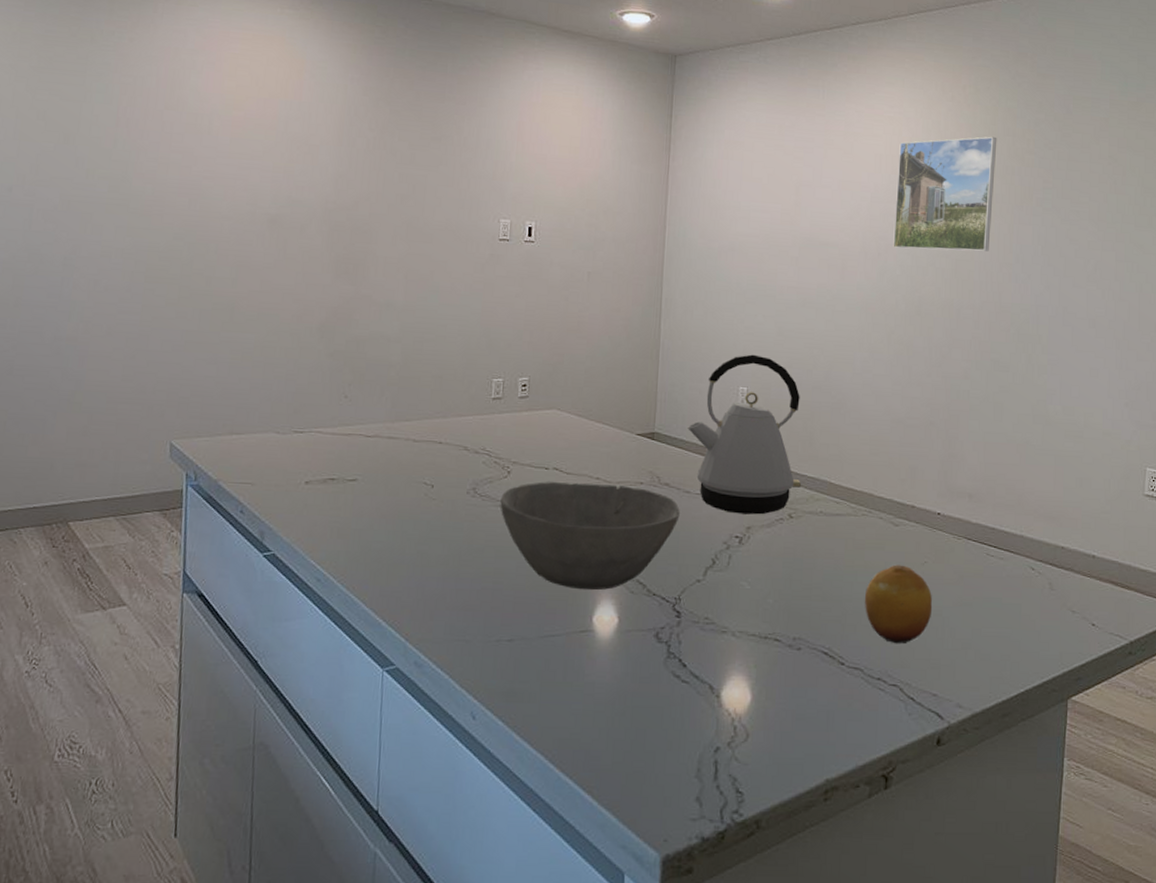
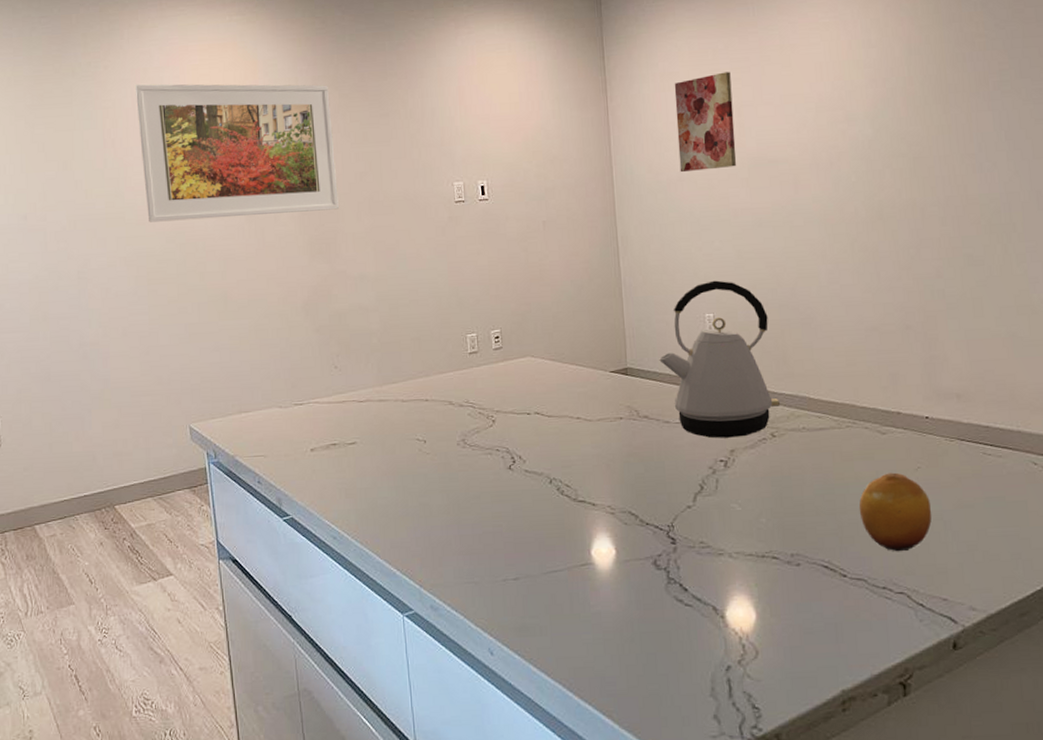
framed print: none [156,63,380,230] -> present [134,83,340,222]
bowl: present [500,482,680,591] -> none [489,422,663,526]
wall art: none [732,149,794,244] -> present [674,72,736,173]
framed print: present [893,136,997,252] -> none [839,25,948,155]

